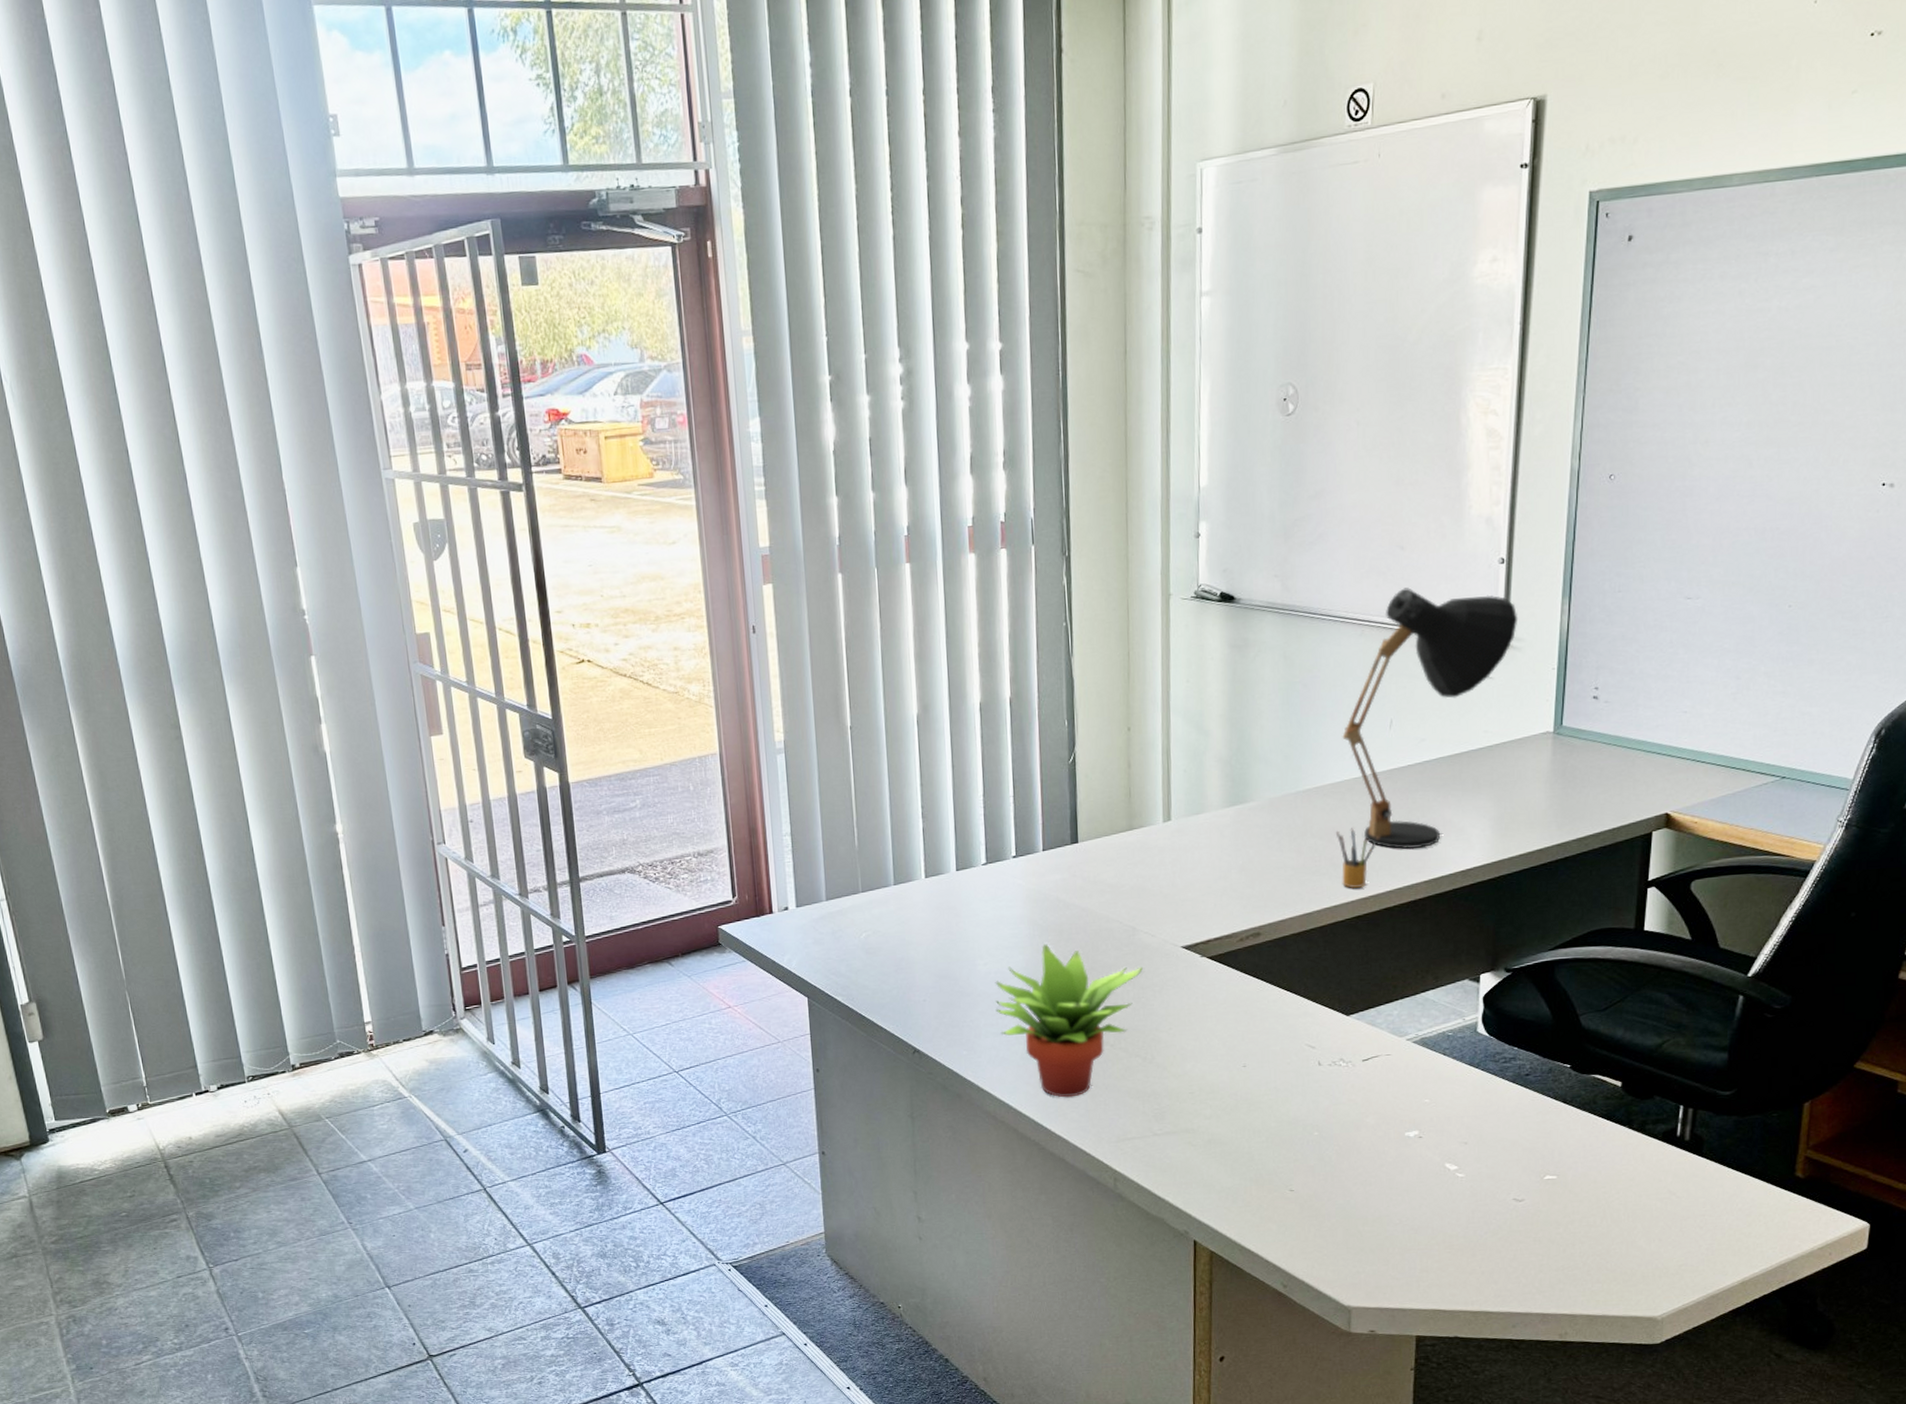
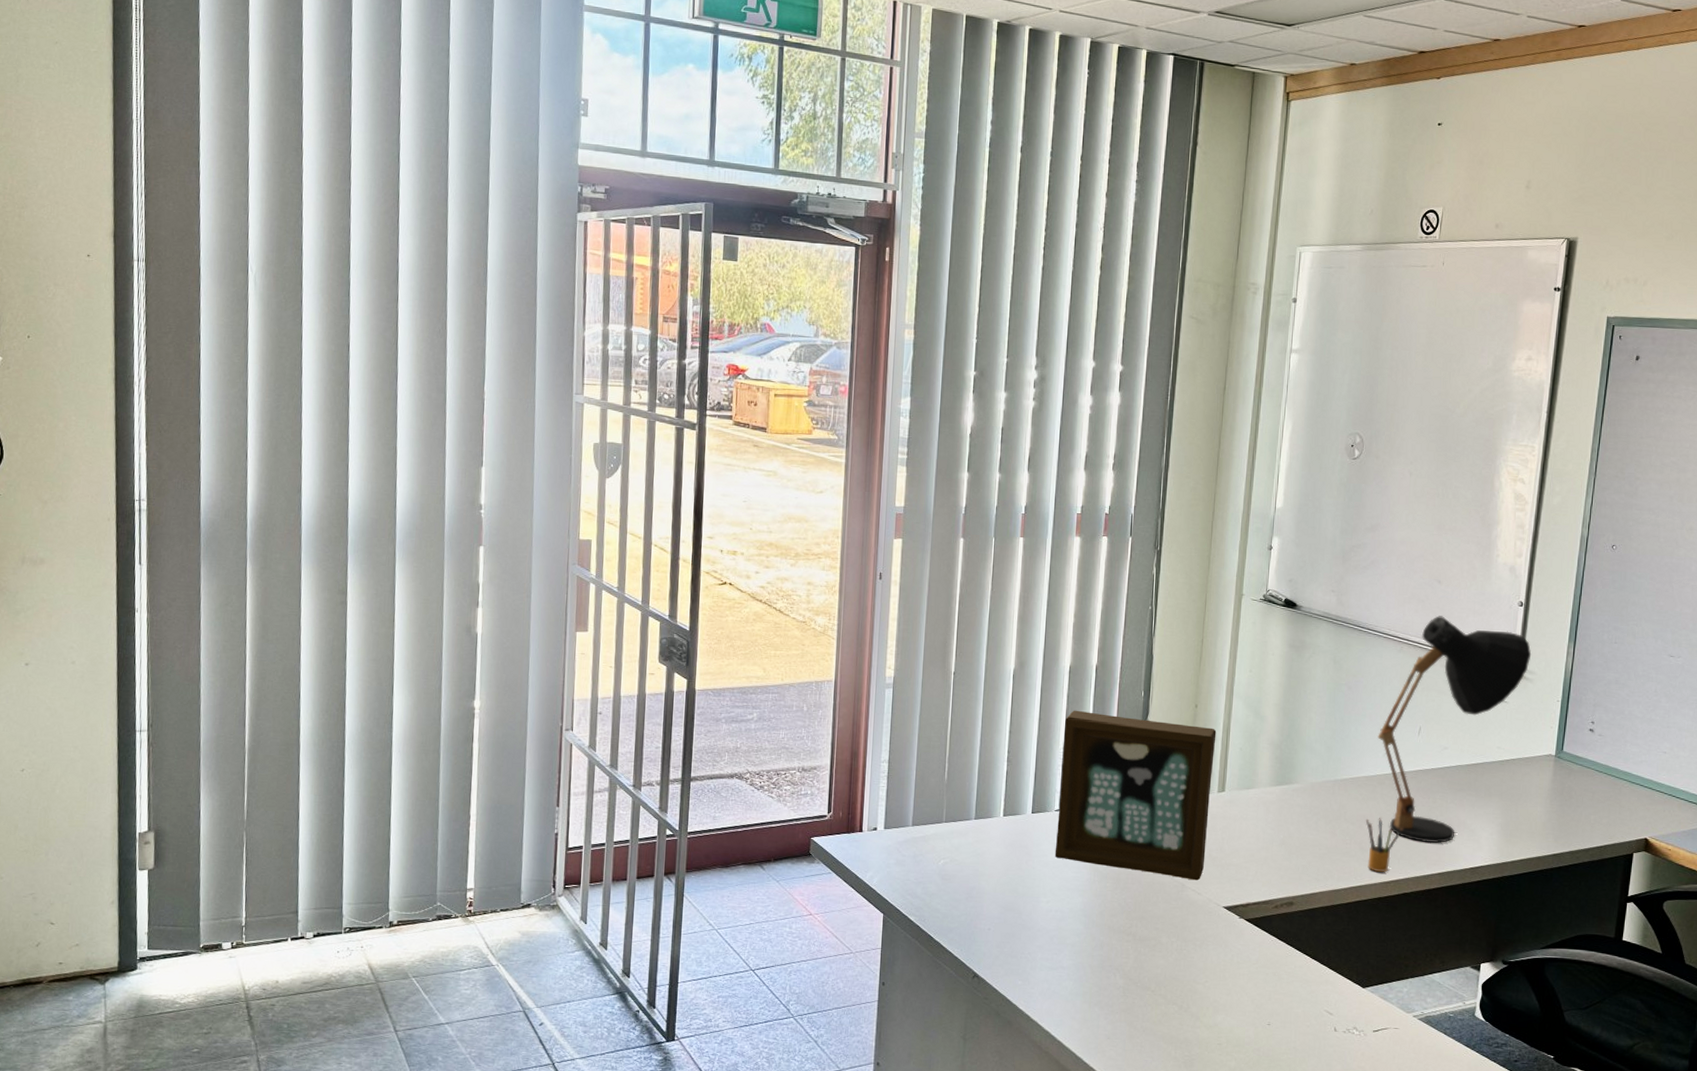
picture frame: none [982,751,1156,922] -> present [1054,710,1217,881]
succulent plant: present [995,944,1143,1098] -> none [1052,890,1187,1036]

